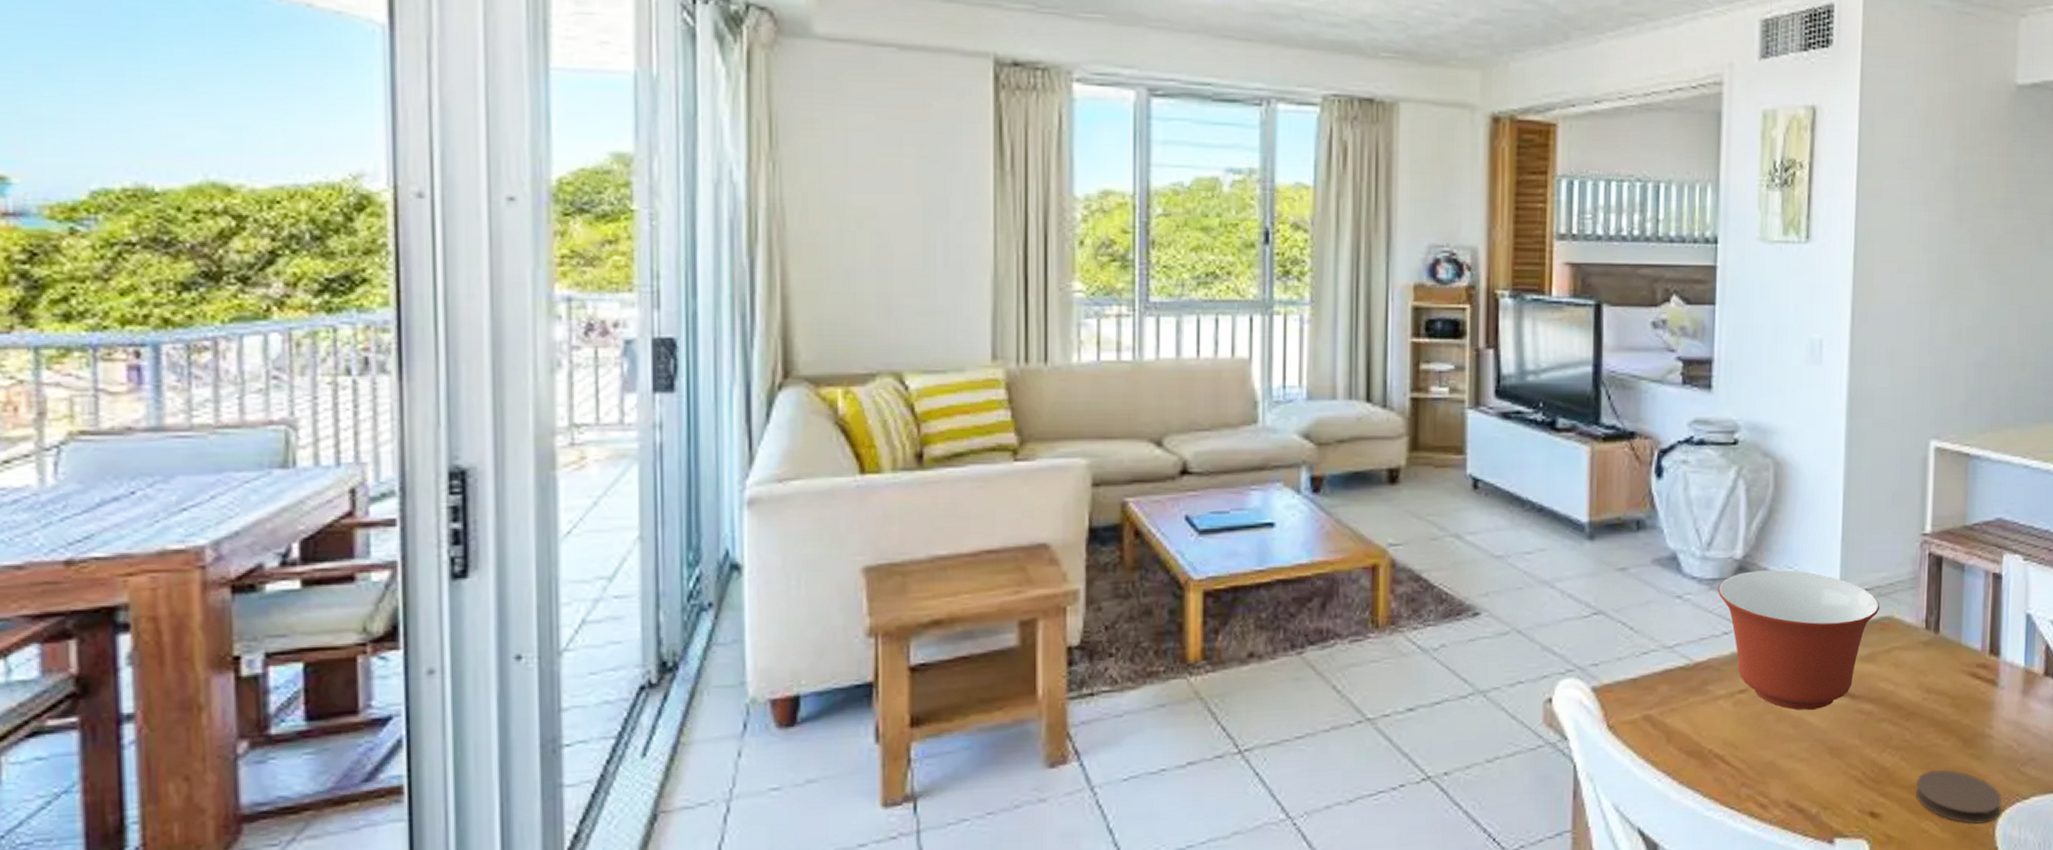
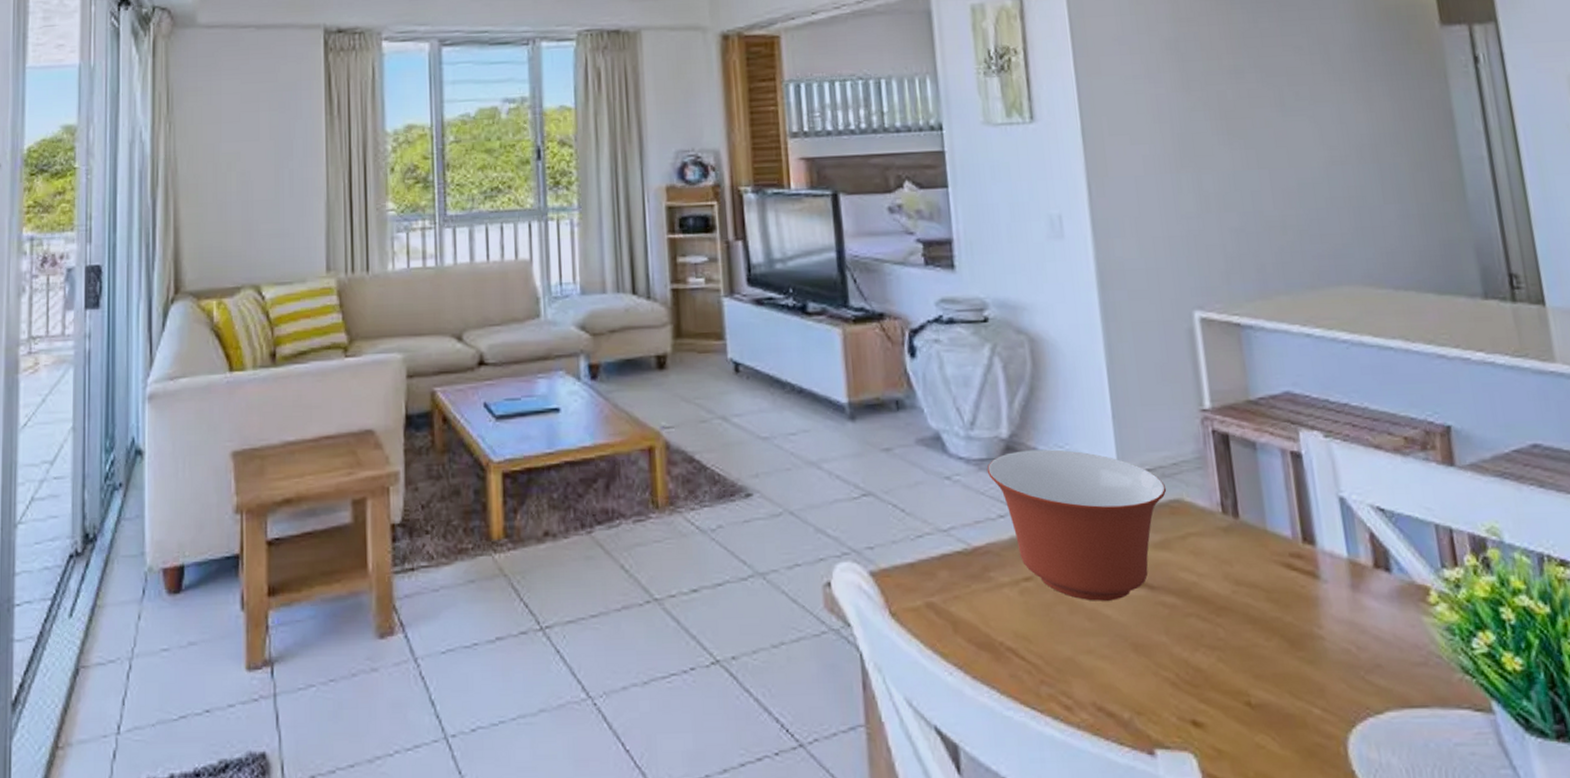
coaster: present [1916,770,2002,824] -> none [1241,674,1351,741]

